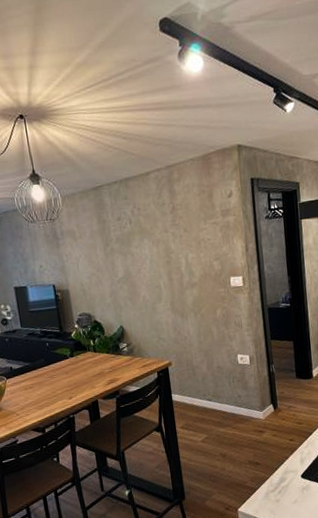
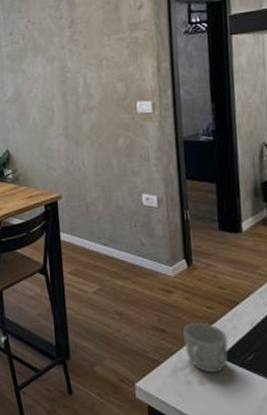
mug: none [273,452,306,490] -> present [183,323,229,372]

